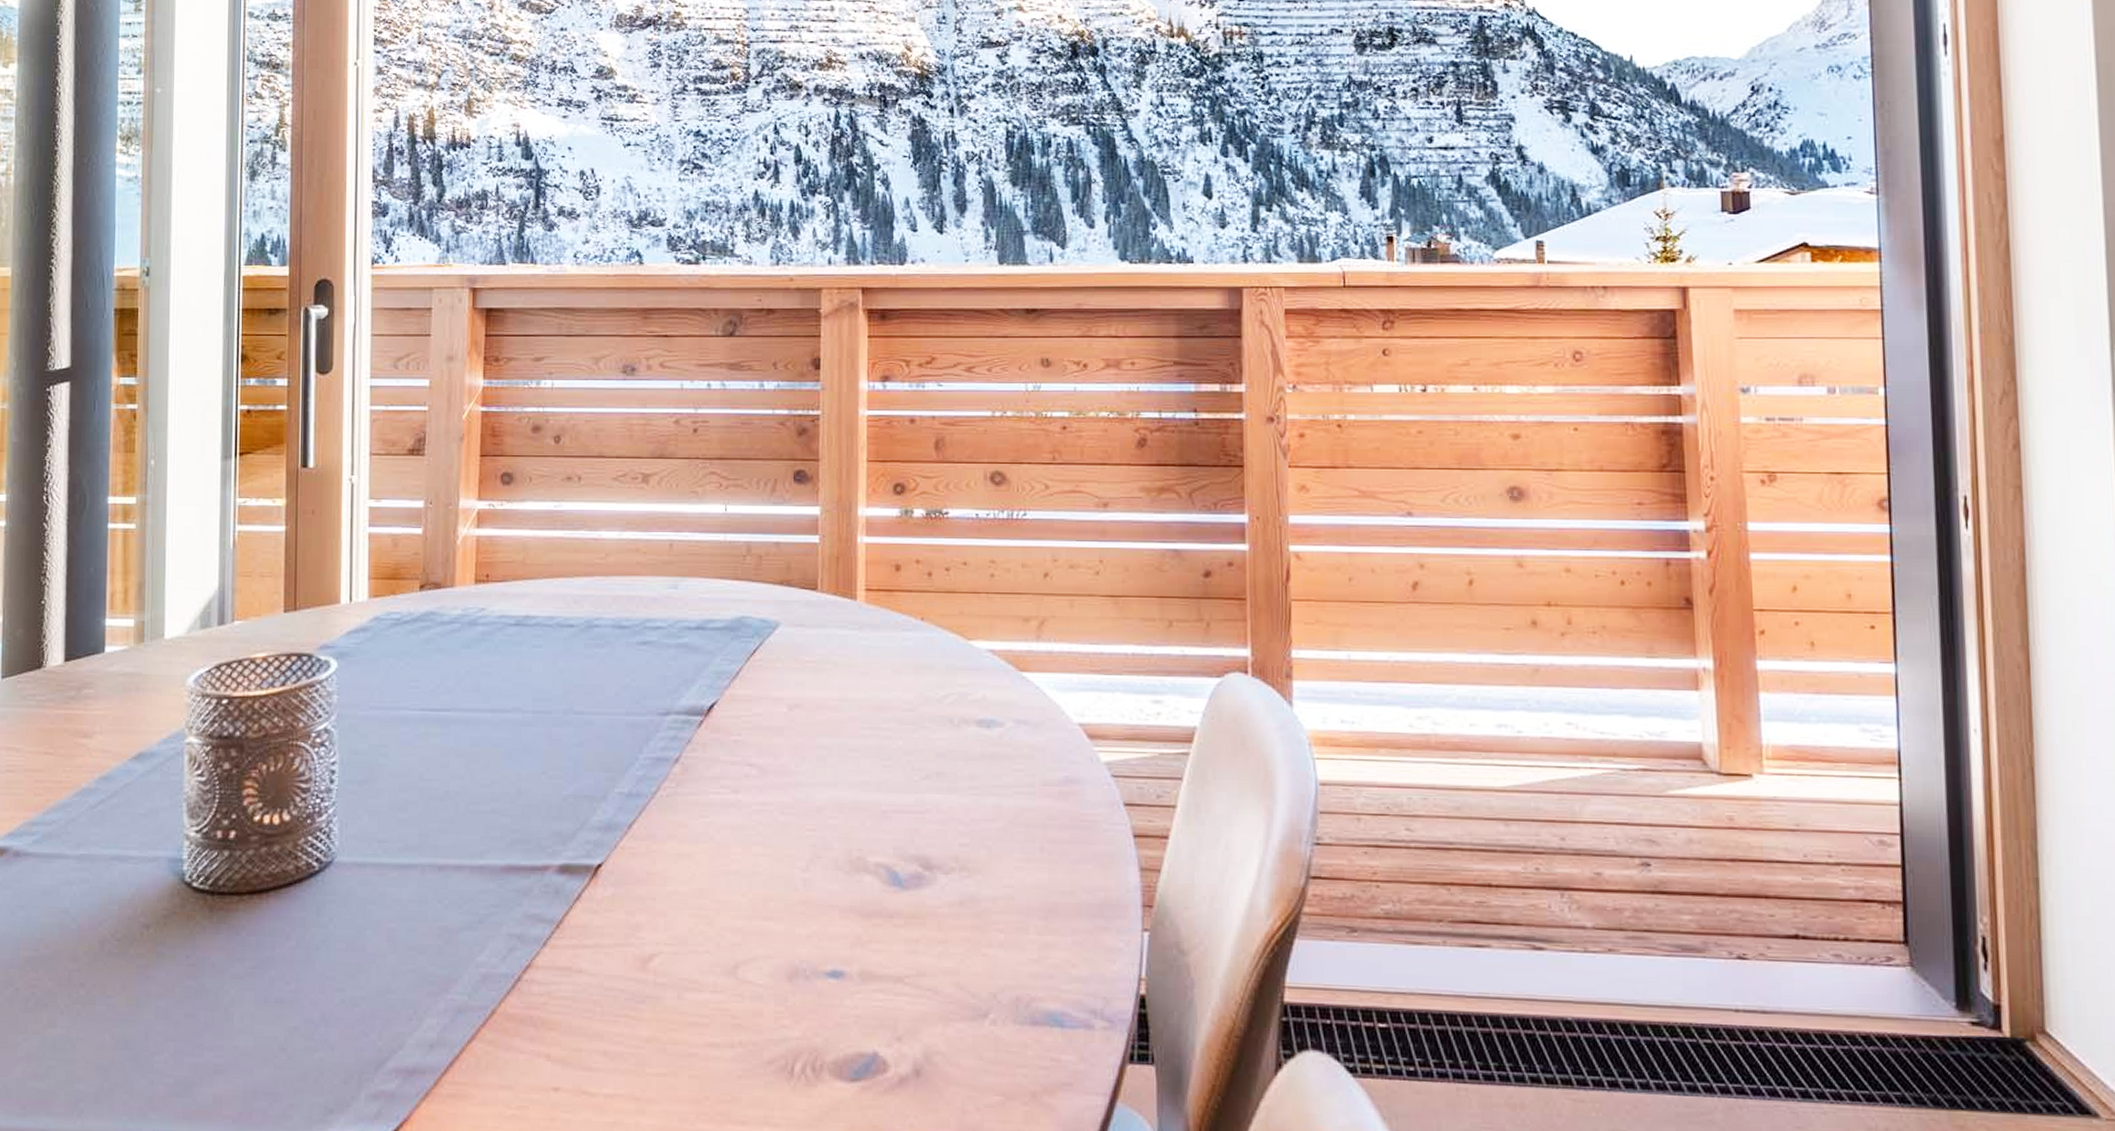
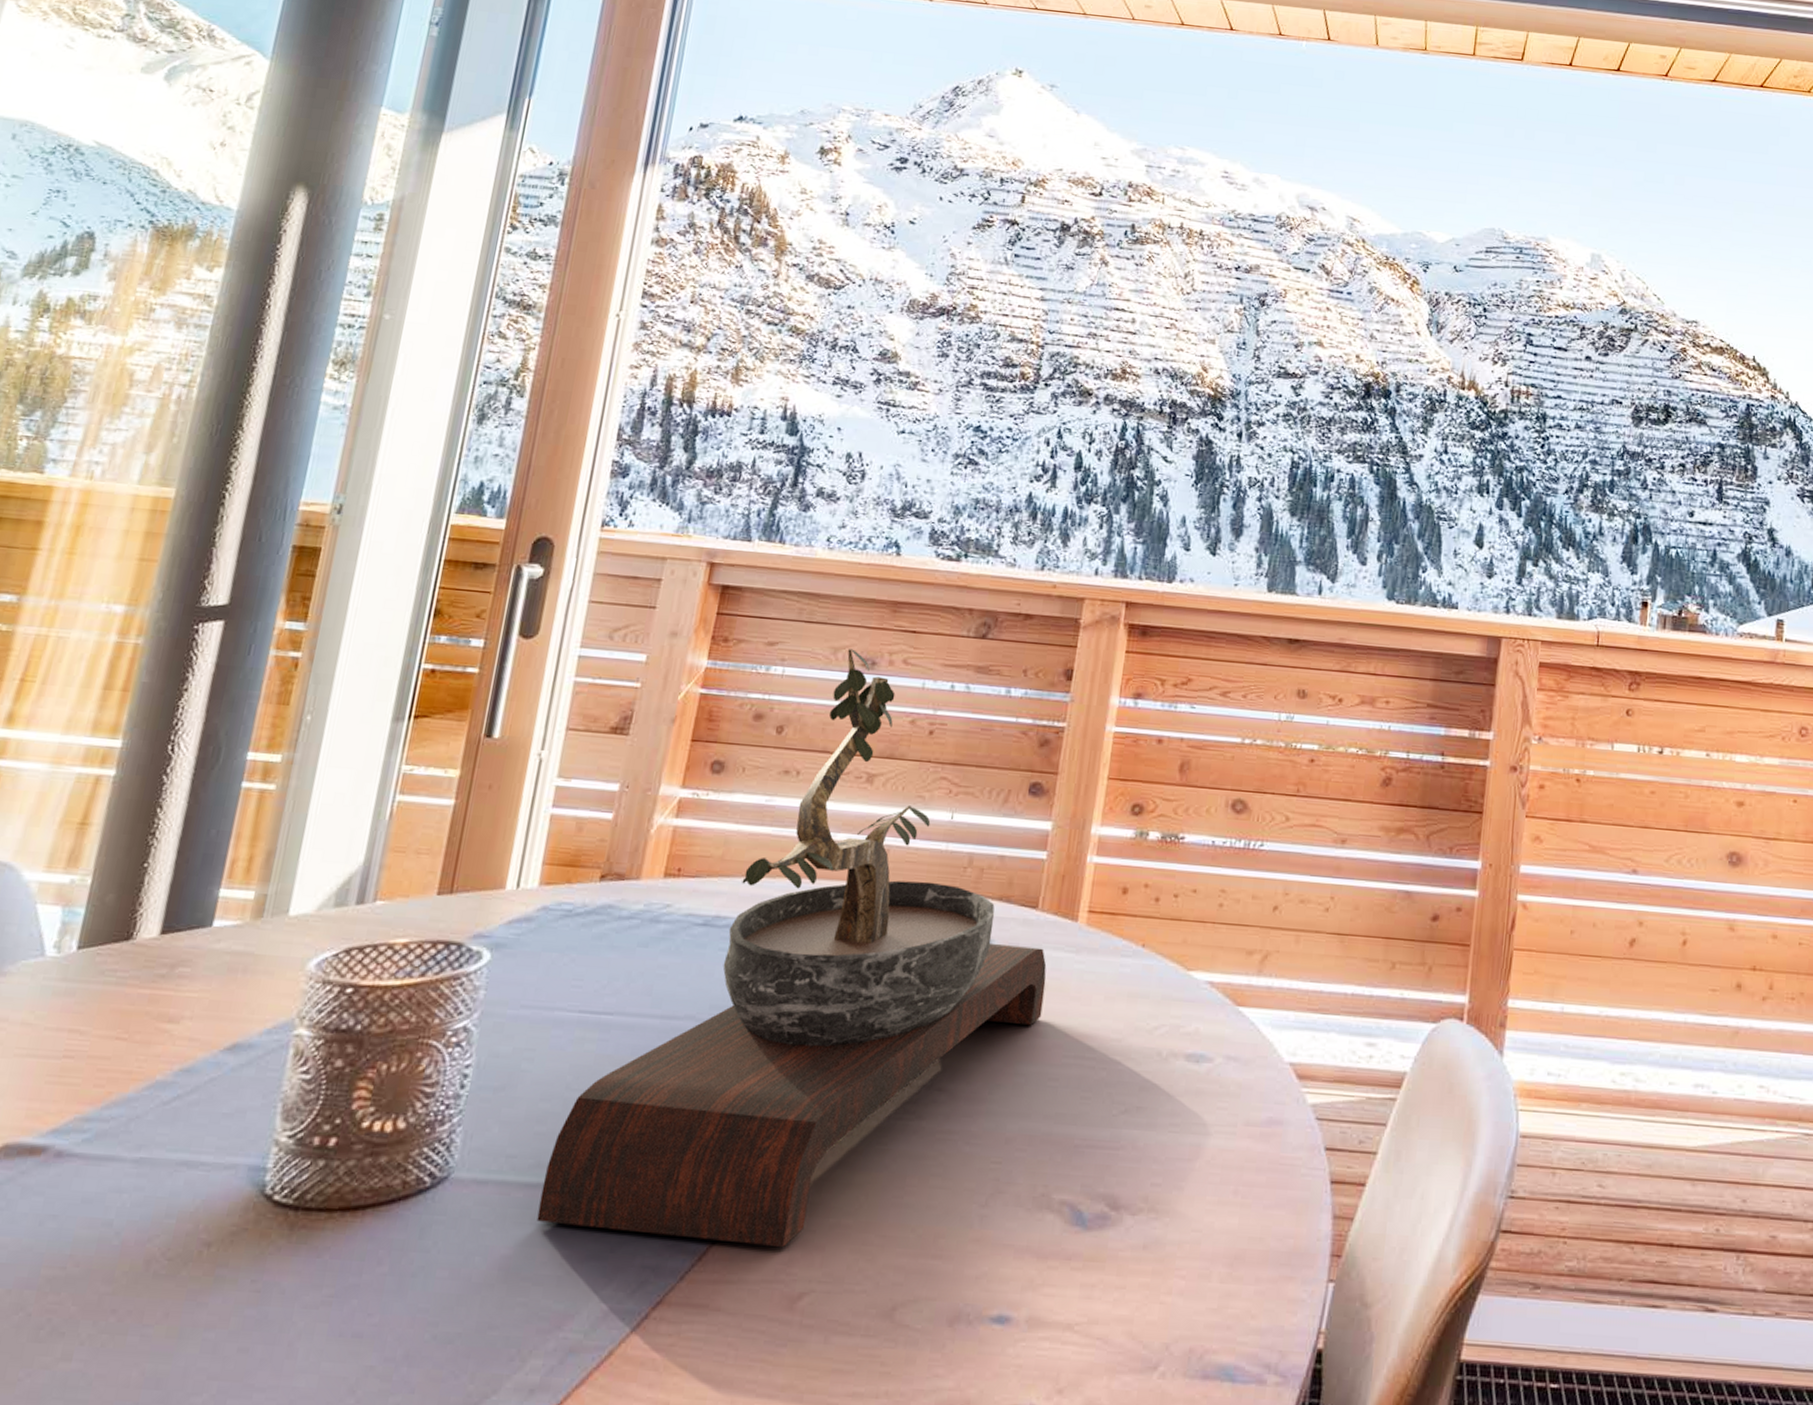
bonsai tree: none [412,358,835,913] -> present [536,649,1047,1247]

